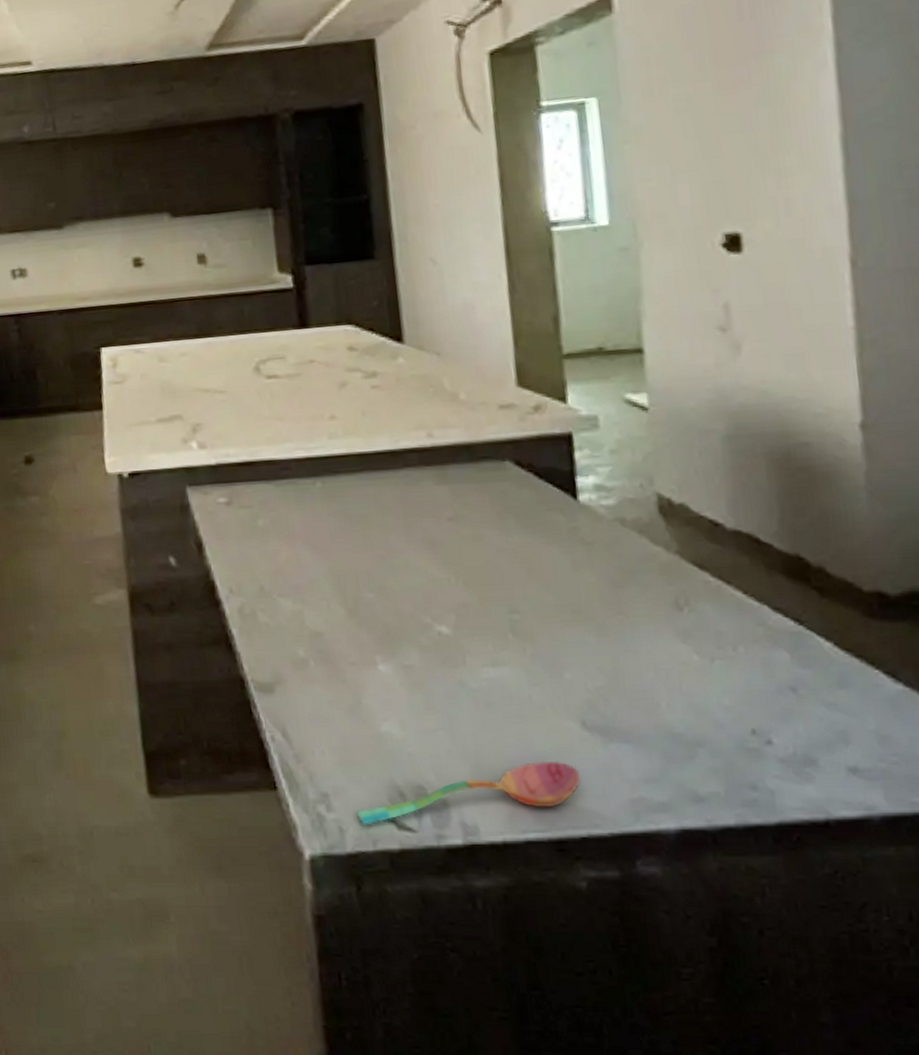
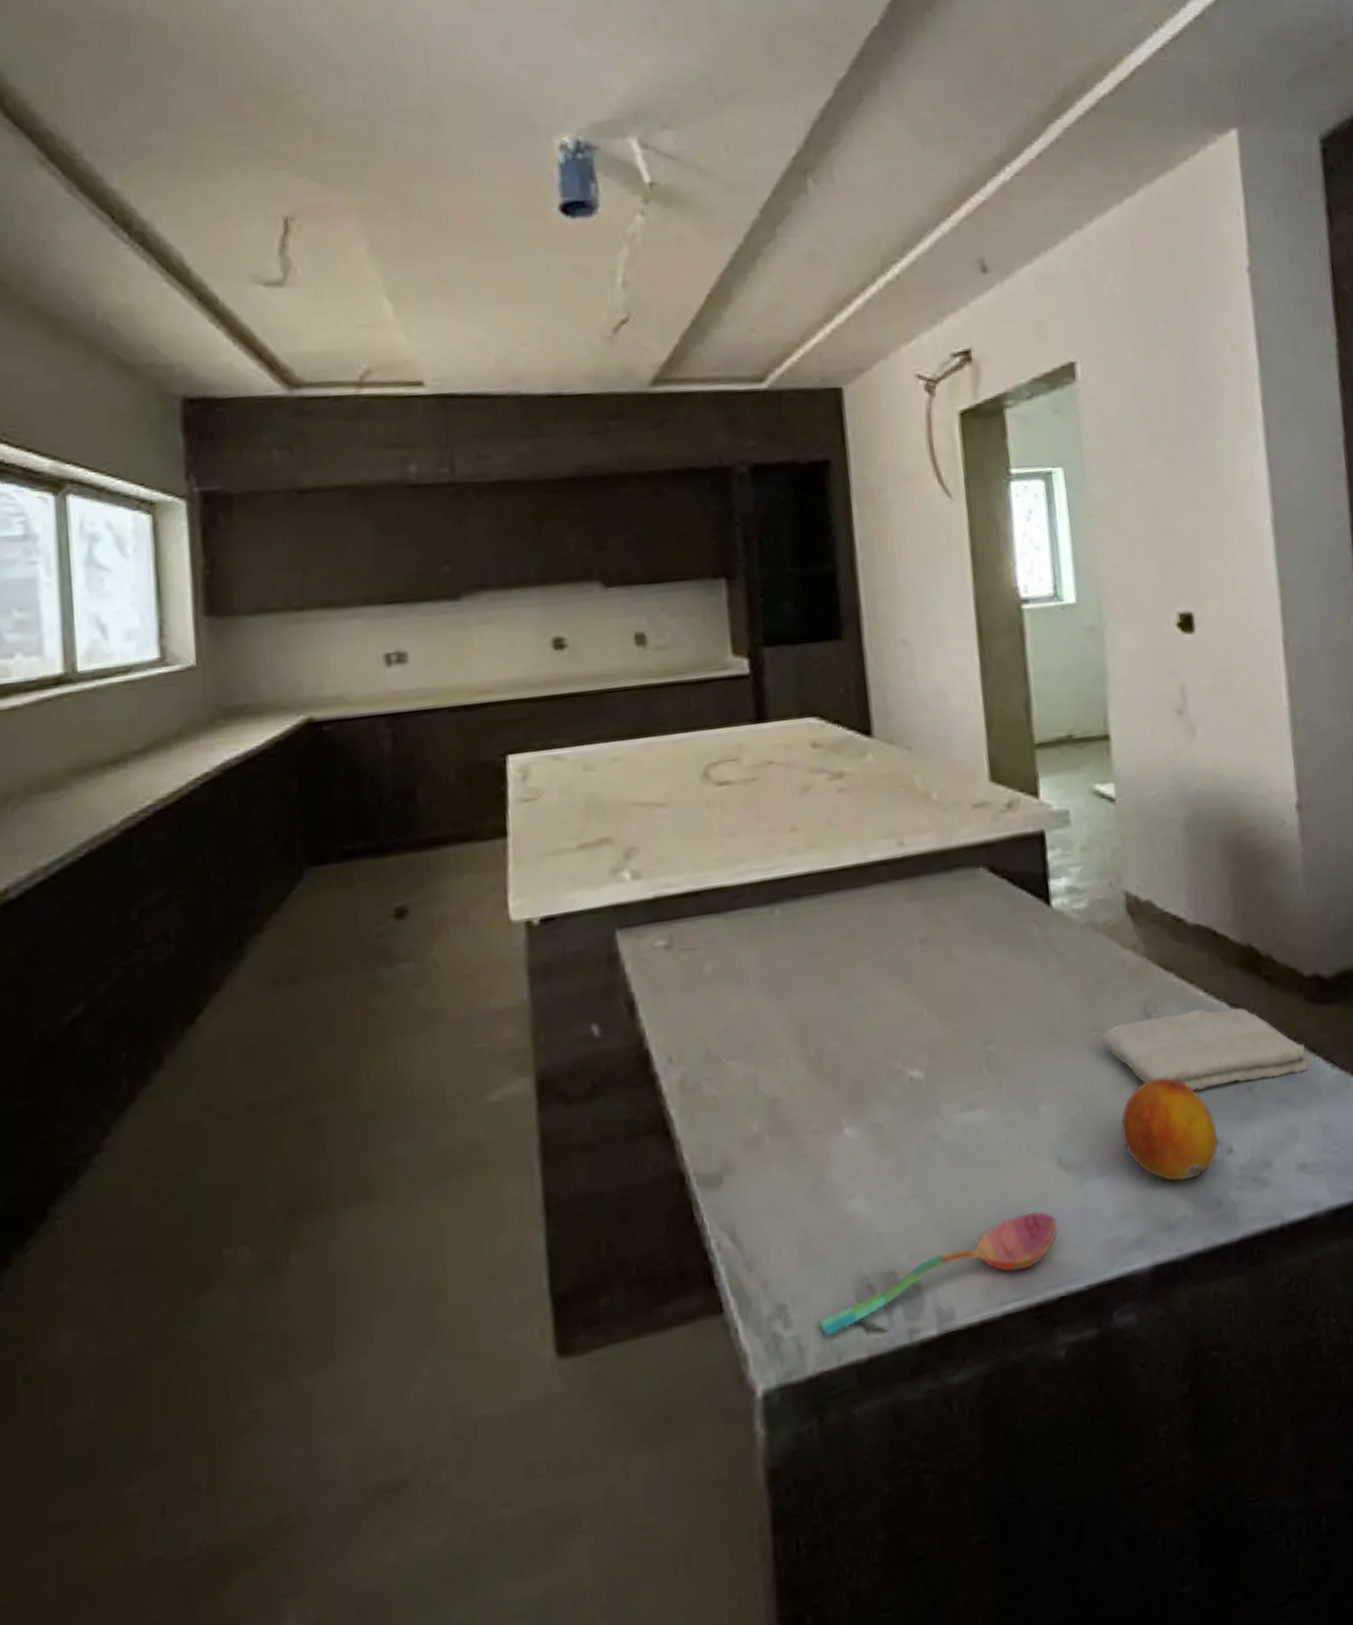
washcloth: none [629,608,865,683] -> present [1102,1007,1308,1091]
fruit: none [648,665,756,761] -> present [1121,1077,1219,1182]

